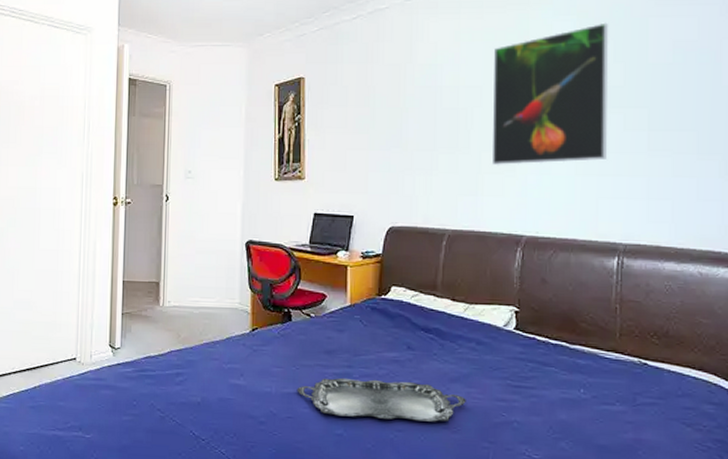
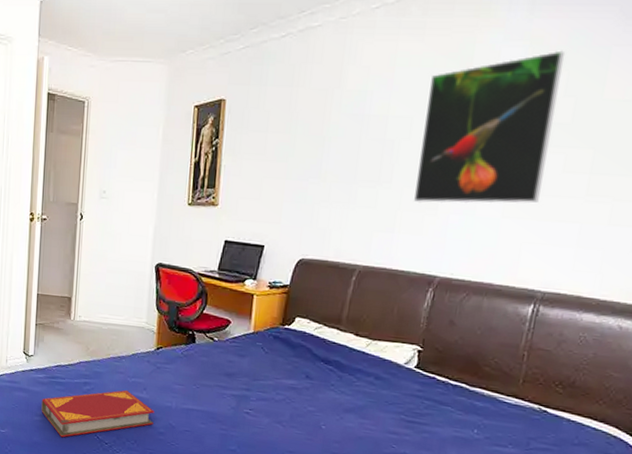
hardback book: none [130,377,253,438] -> present [41,390,154,438]
serving tray: present [297,377,466,422] -> none [195,398,358,448]

